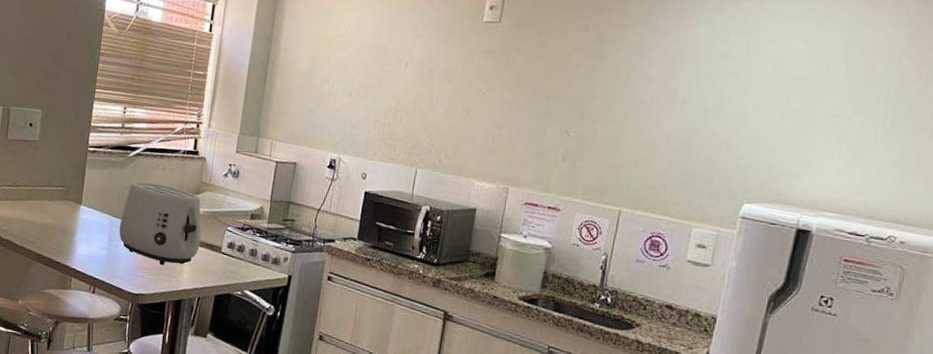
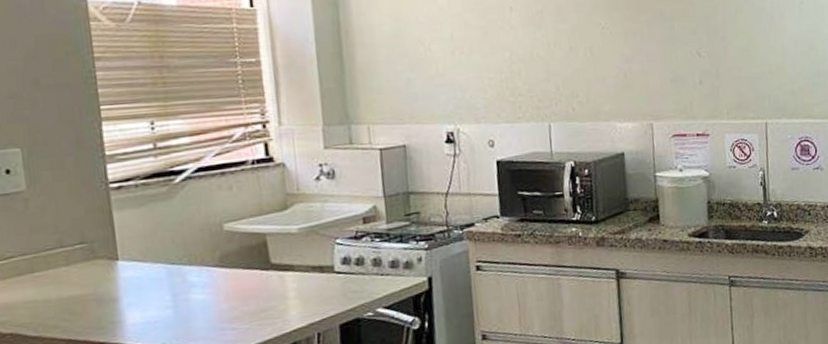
toaster: present [119,182,201,266] -> none [183,208,305,308]

